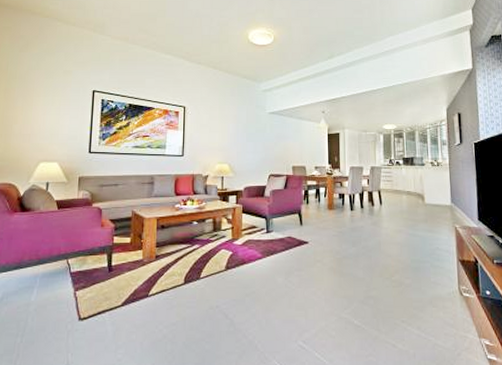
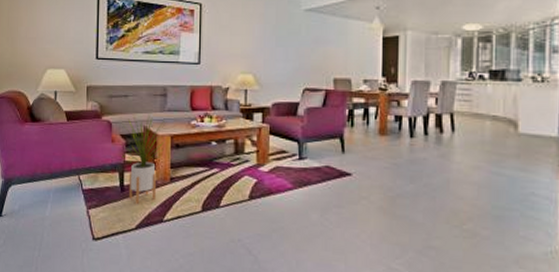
house plant: none [110,198,153,282] -> present [121,112,167,204]

